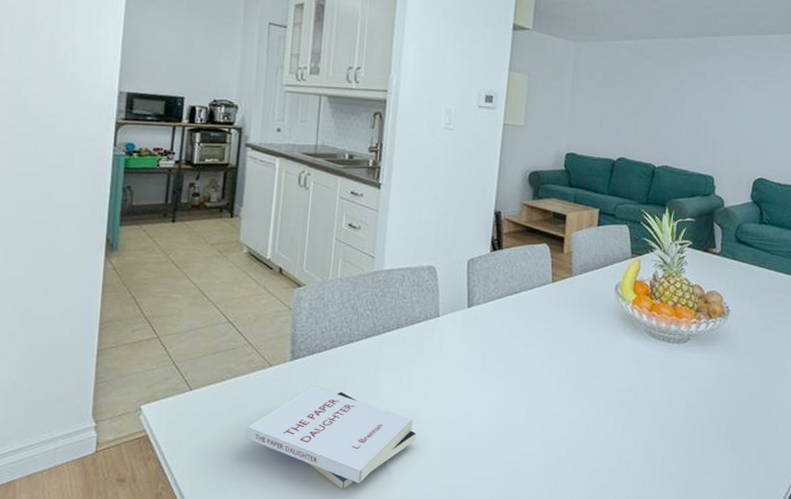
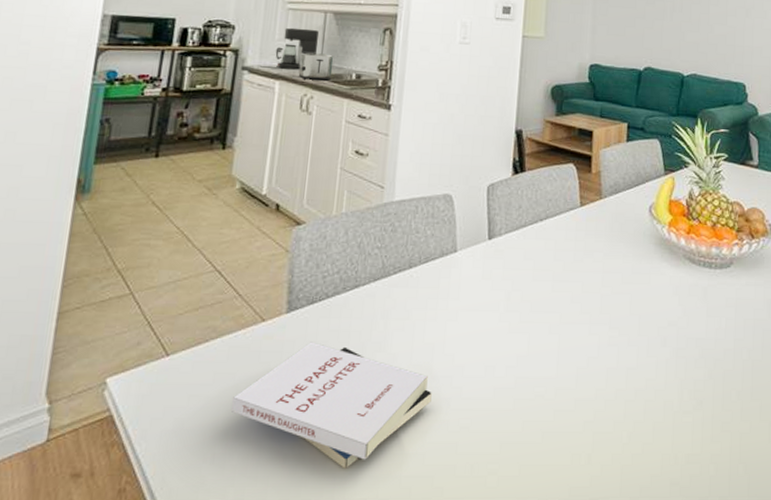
coffee maker: none [275,109,314,148] -> present [275,27,319,69]
toaster: none [296,132,329,160] -> present [298,52,334,81]

